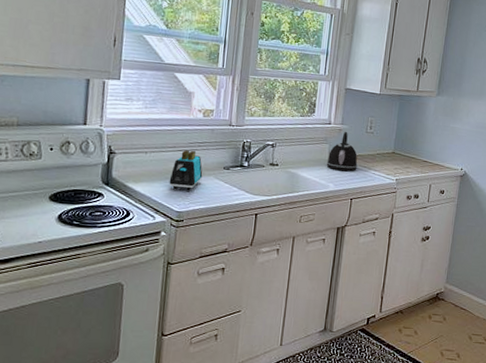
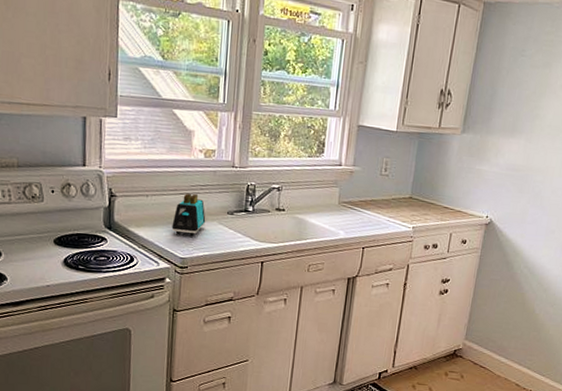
kettle: present [326,131,358,171] -> none [336,173,371,218]

